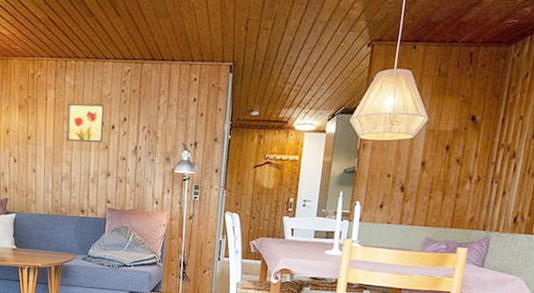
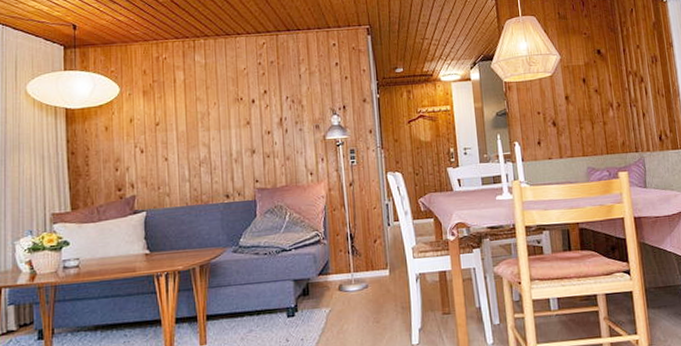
wall art: present [66,103,104,143] -> none [200,79,242,122]

